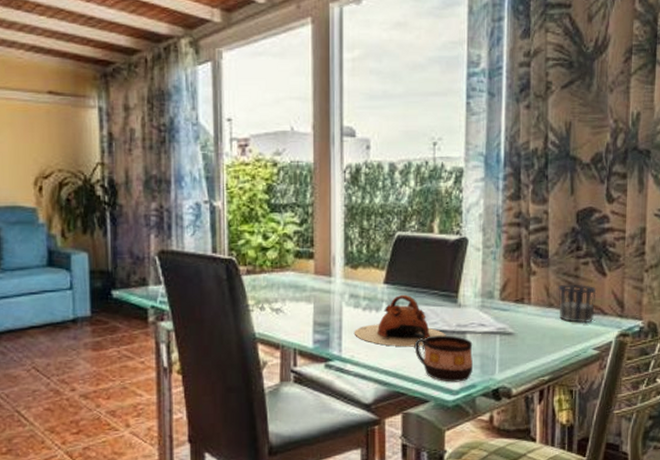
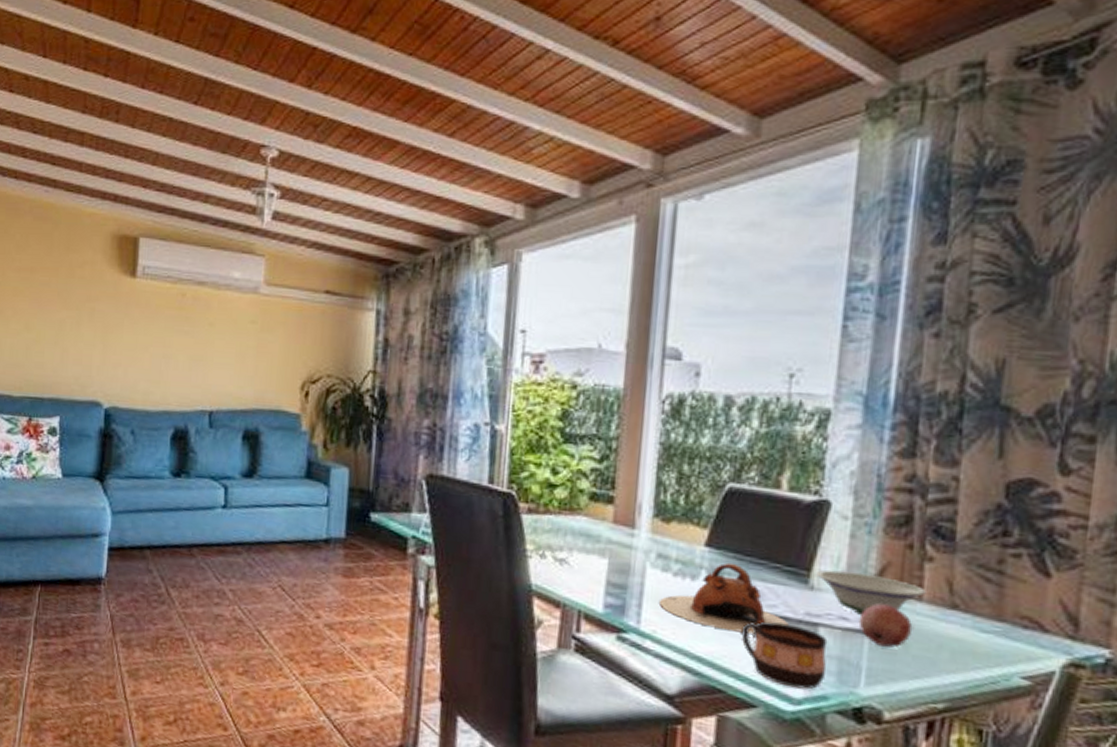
bowl: none [462,289,533,321] -> present [816,569,926,615]
fruit: none [492,310,525,342] -> present [858,604,912,648]
cup: present [557,284,597,324] -> none [966,580,1033,641]

